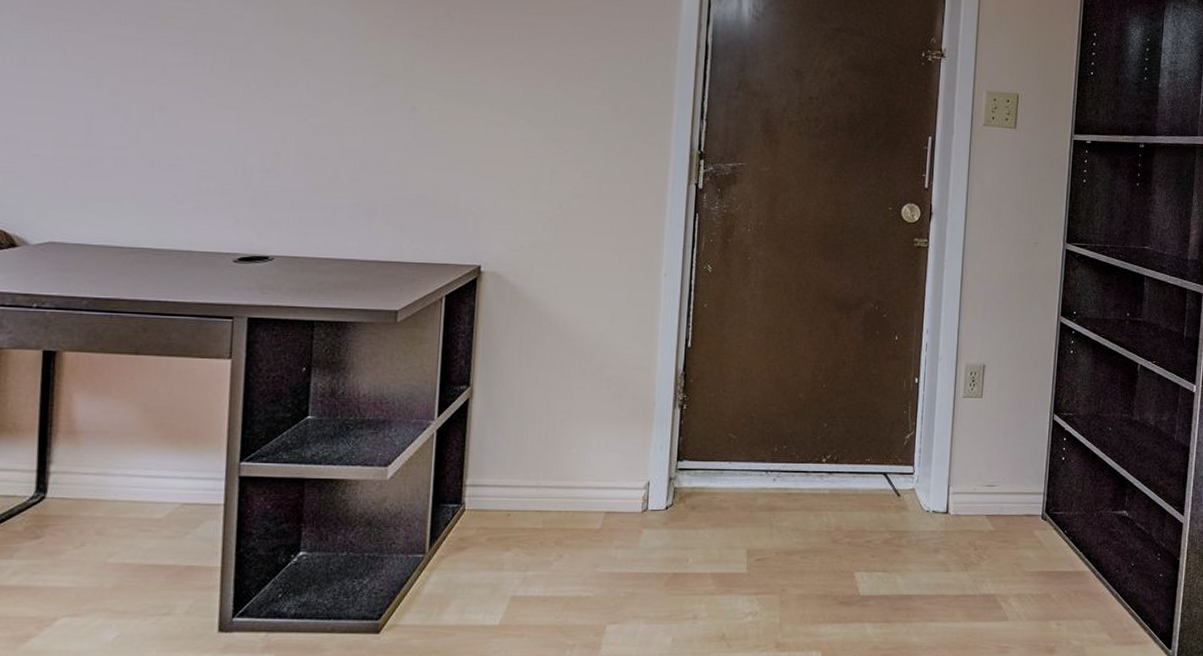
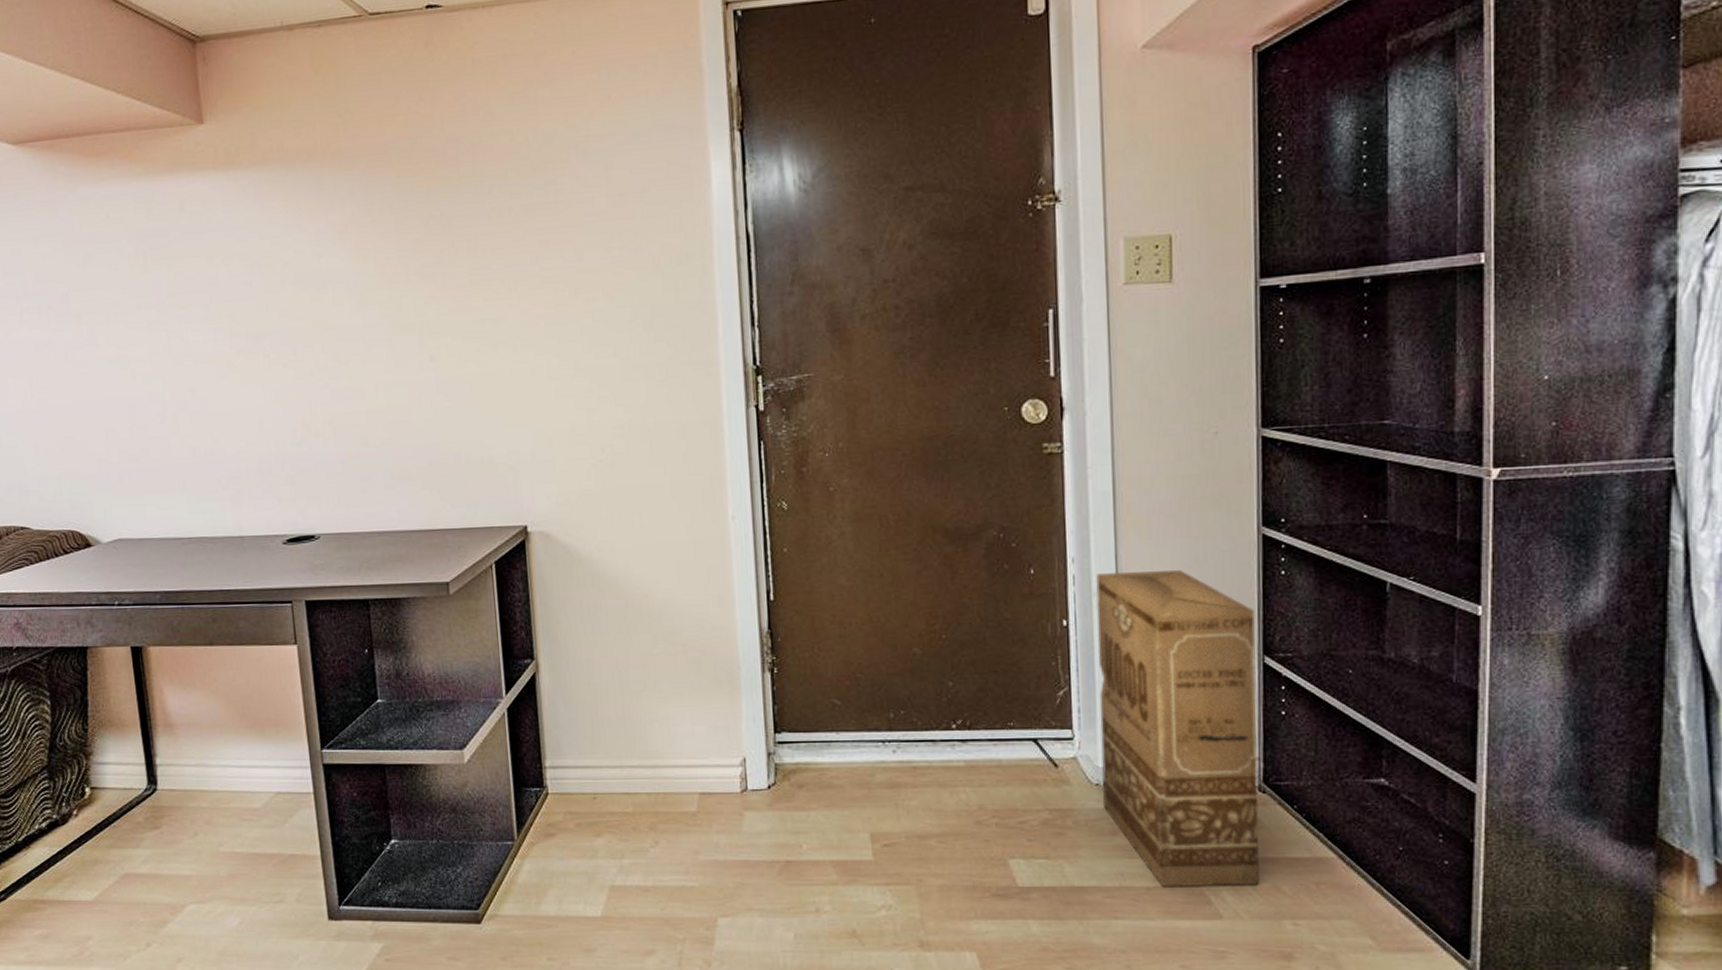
cardboard box: none [931,343,1050,594] -> present [1096,570,1259,886]

